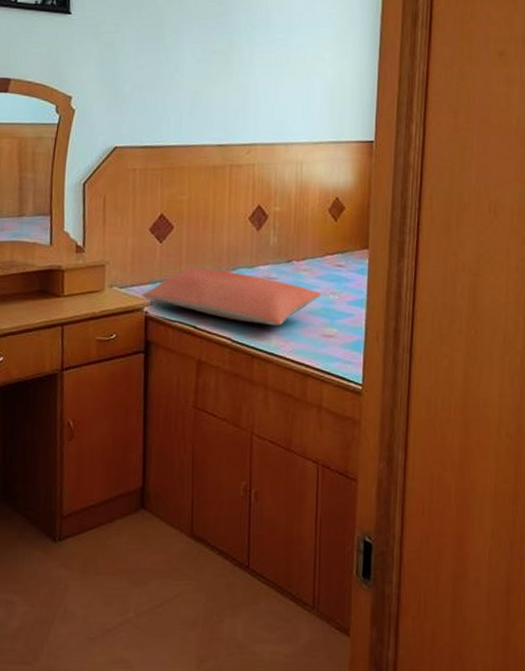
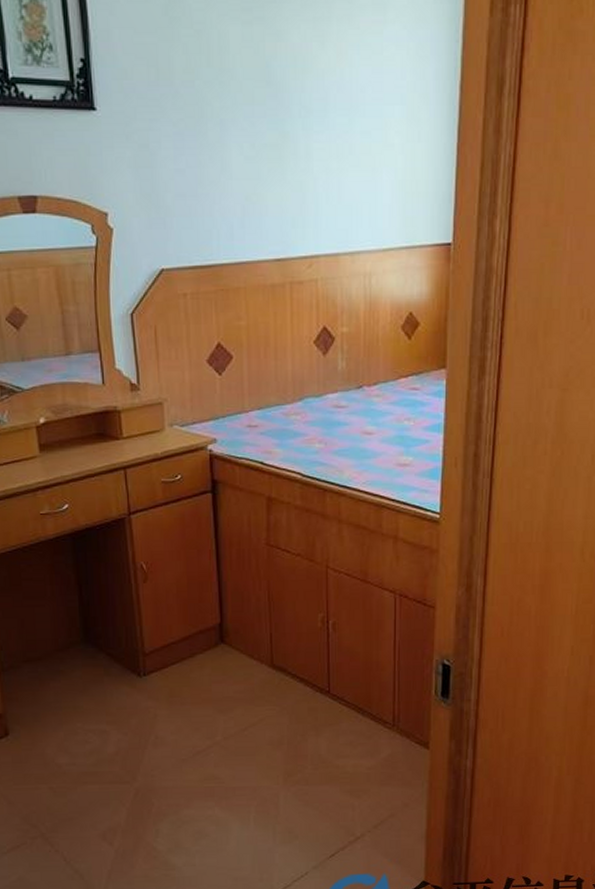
pillow: present [142,268,322,326] -> none [205,400,396,458]

